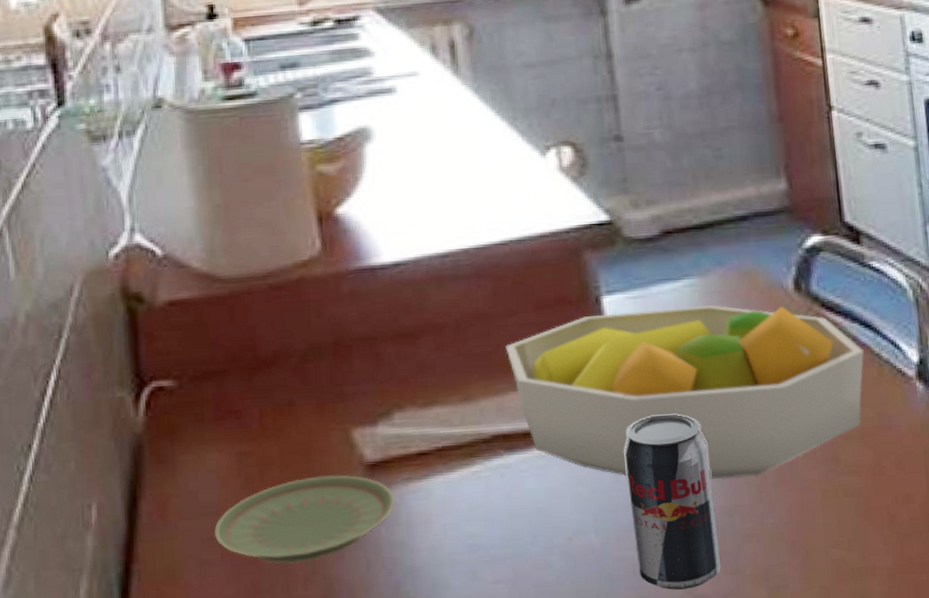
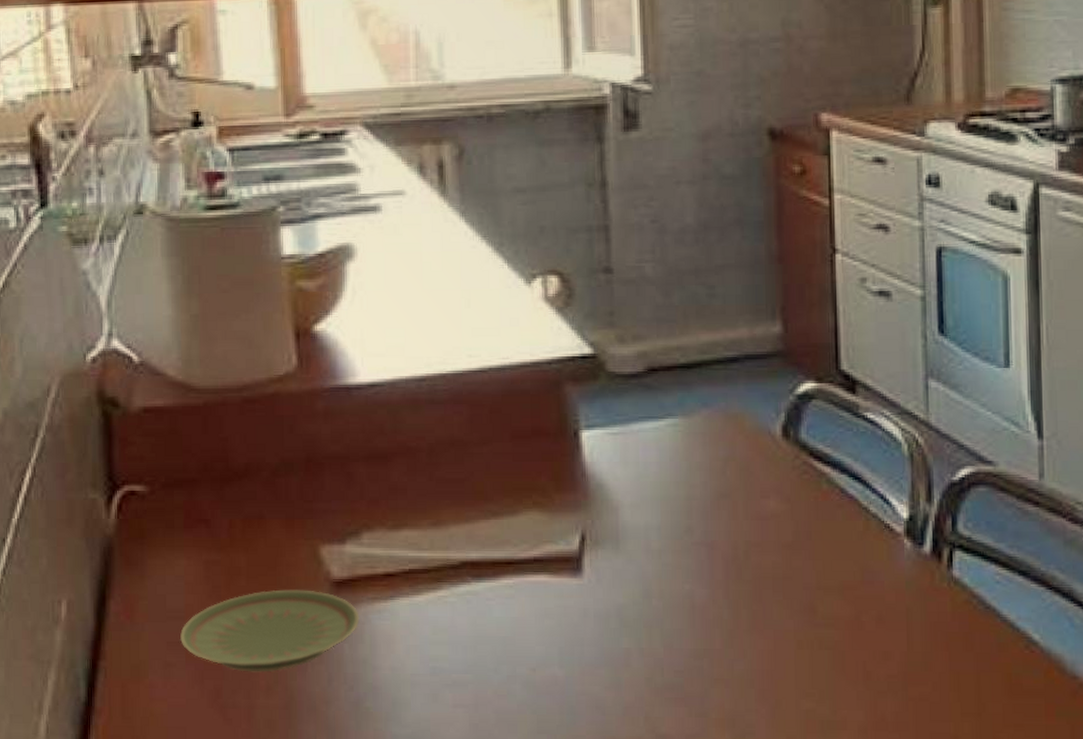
fruit bowl: present [505,304,864,479] -> none [479,446,851,623]
beverage can: present [624,414,721,590] -> none [594,553,686,728]

